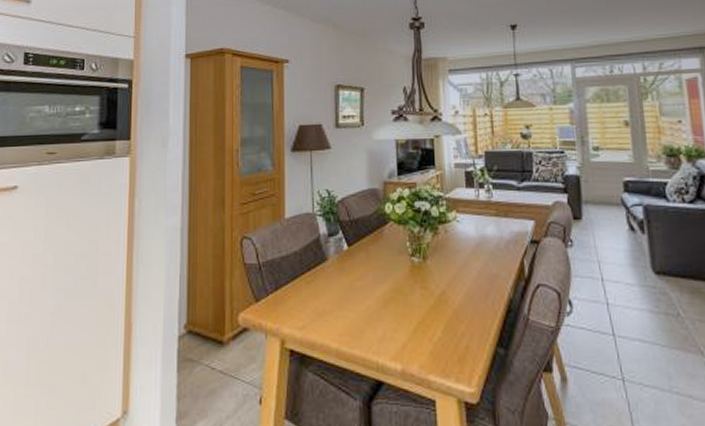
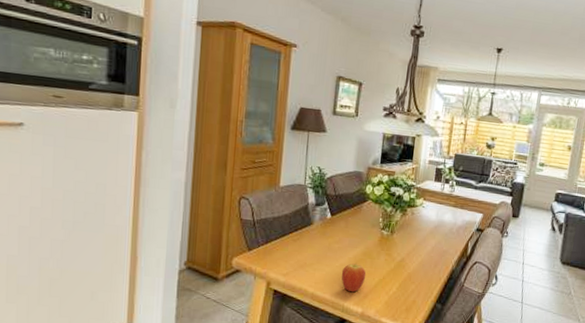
fruit: none [369,304,401,344] -> present [341,263,367,292]

